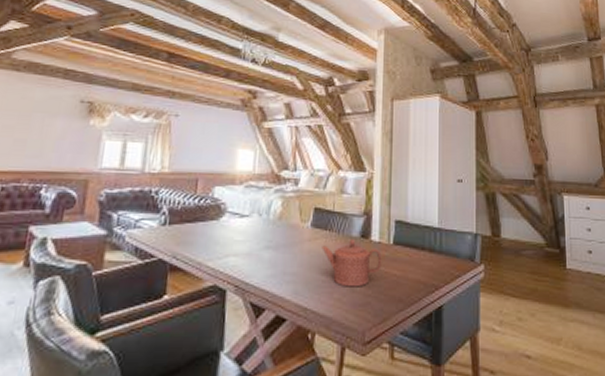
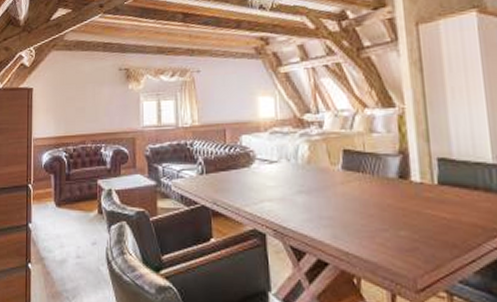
teapot: present [322,239,382,287] -> none [356,181,427,232]

